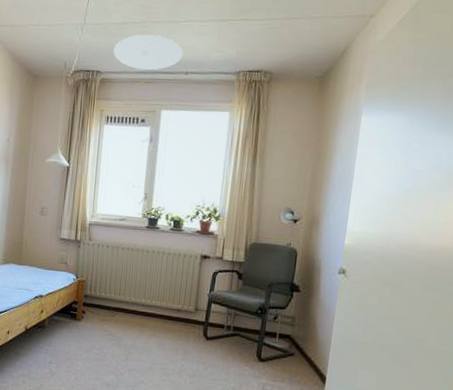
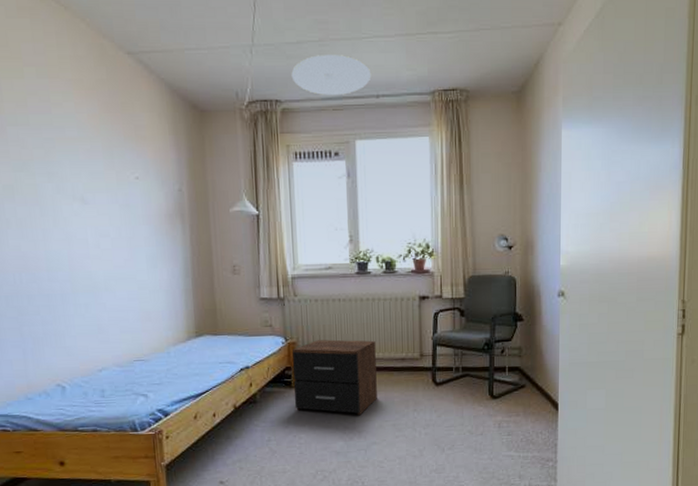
nightstand: none [76,281,155,355] -> present [293,339,377,416]

